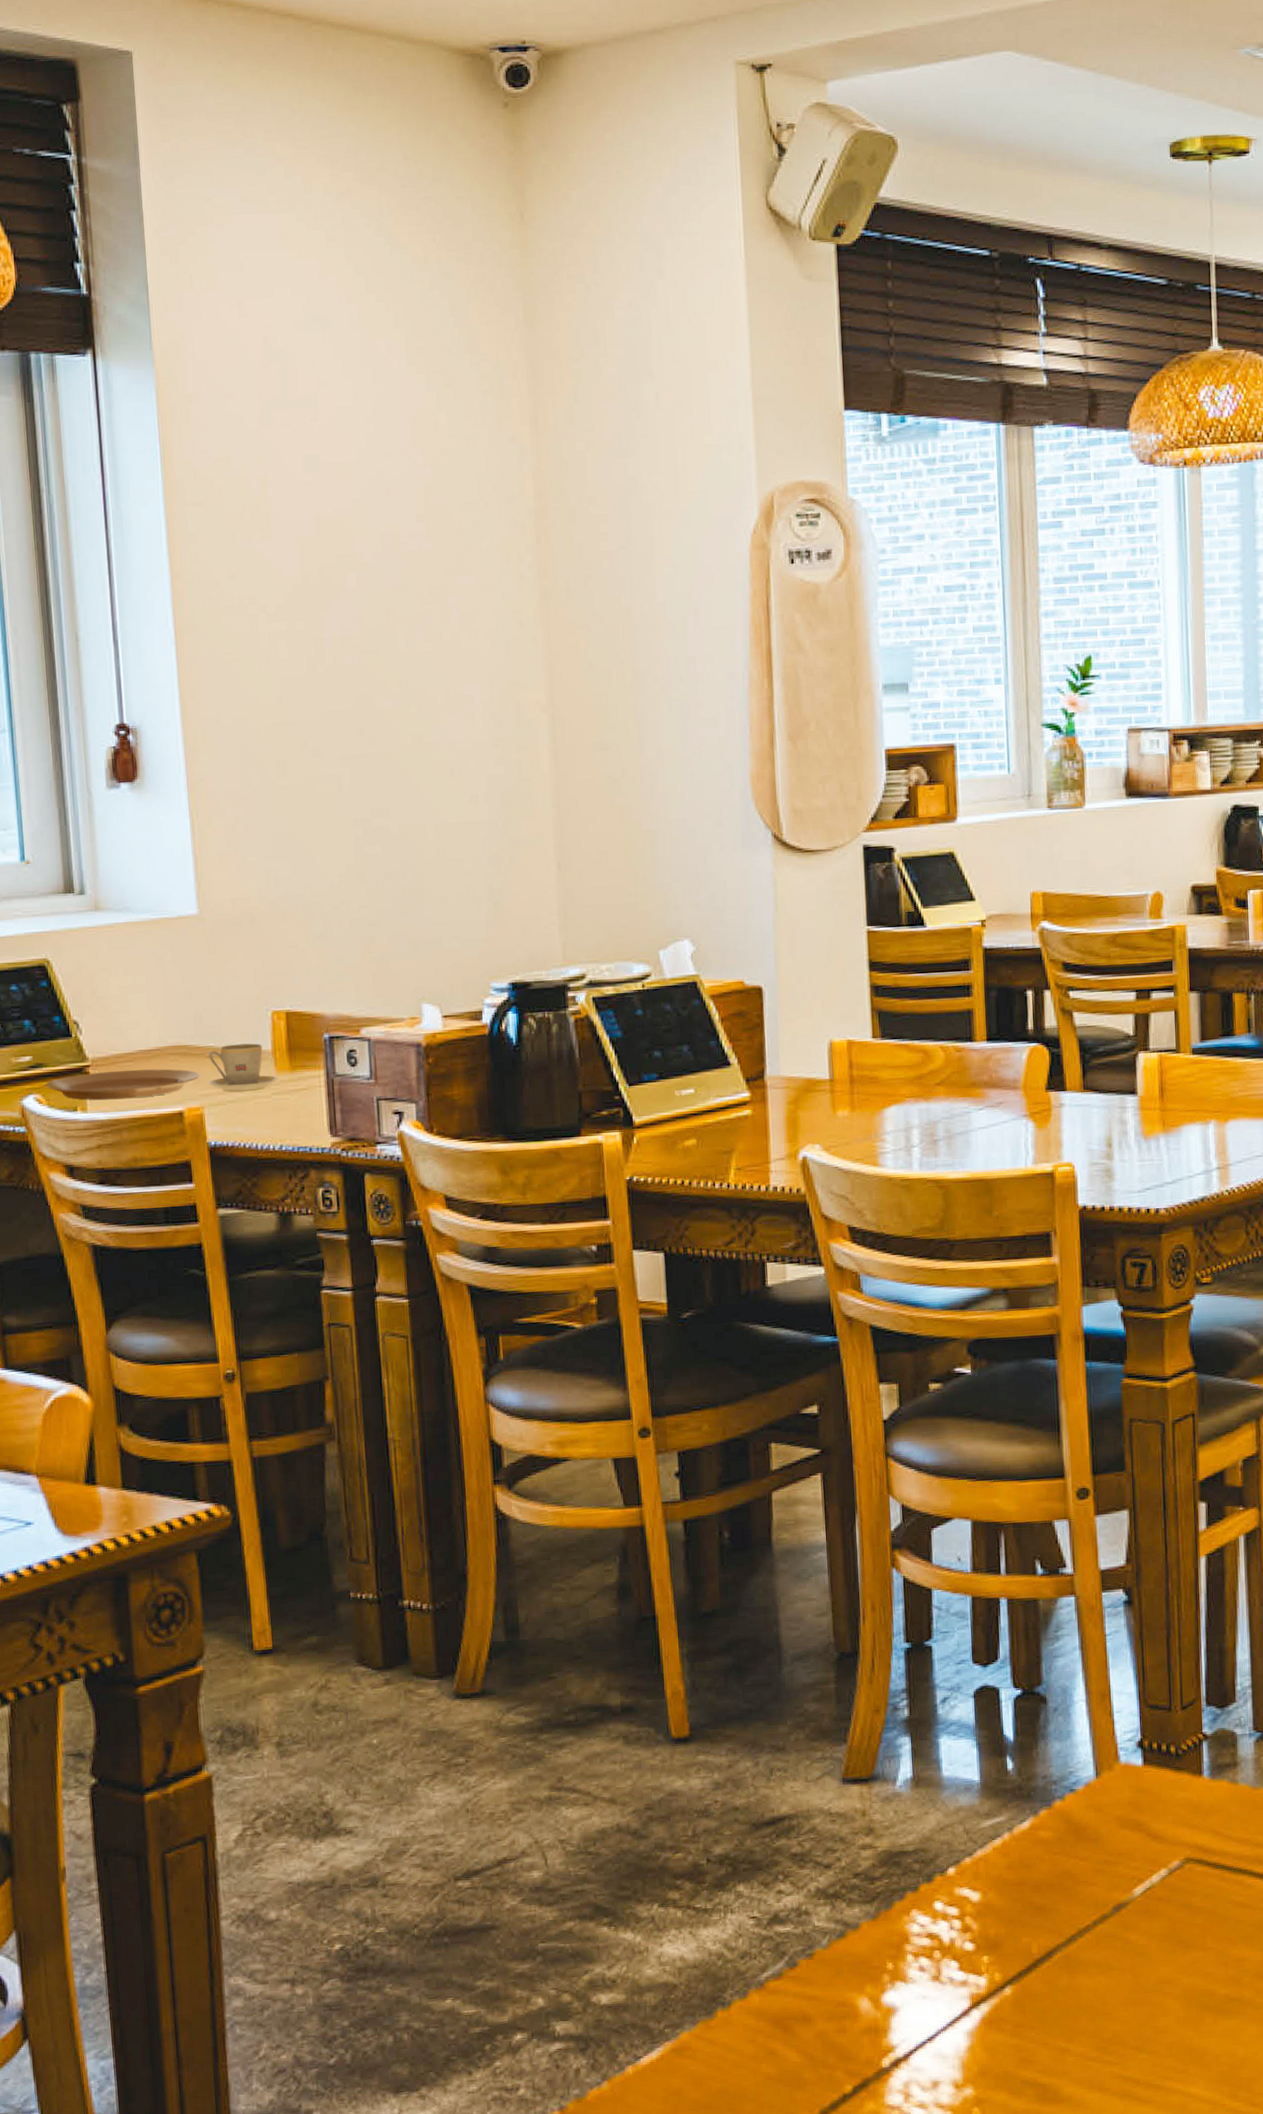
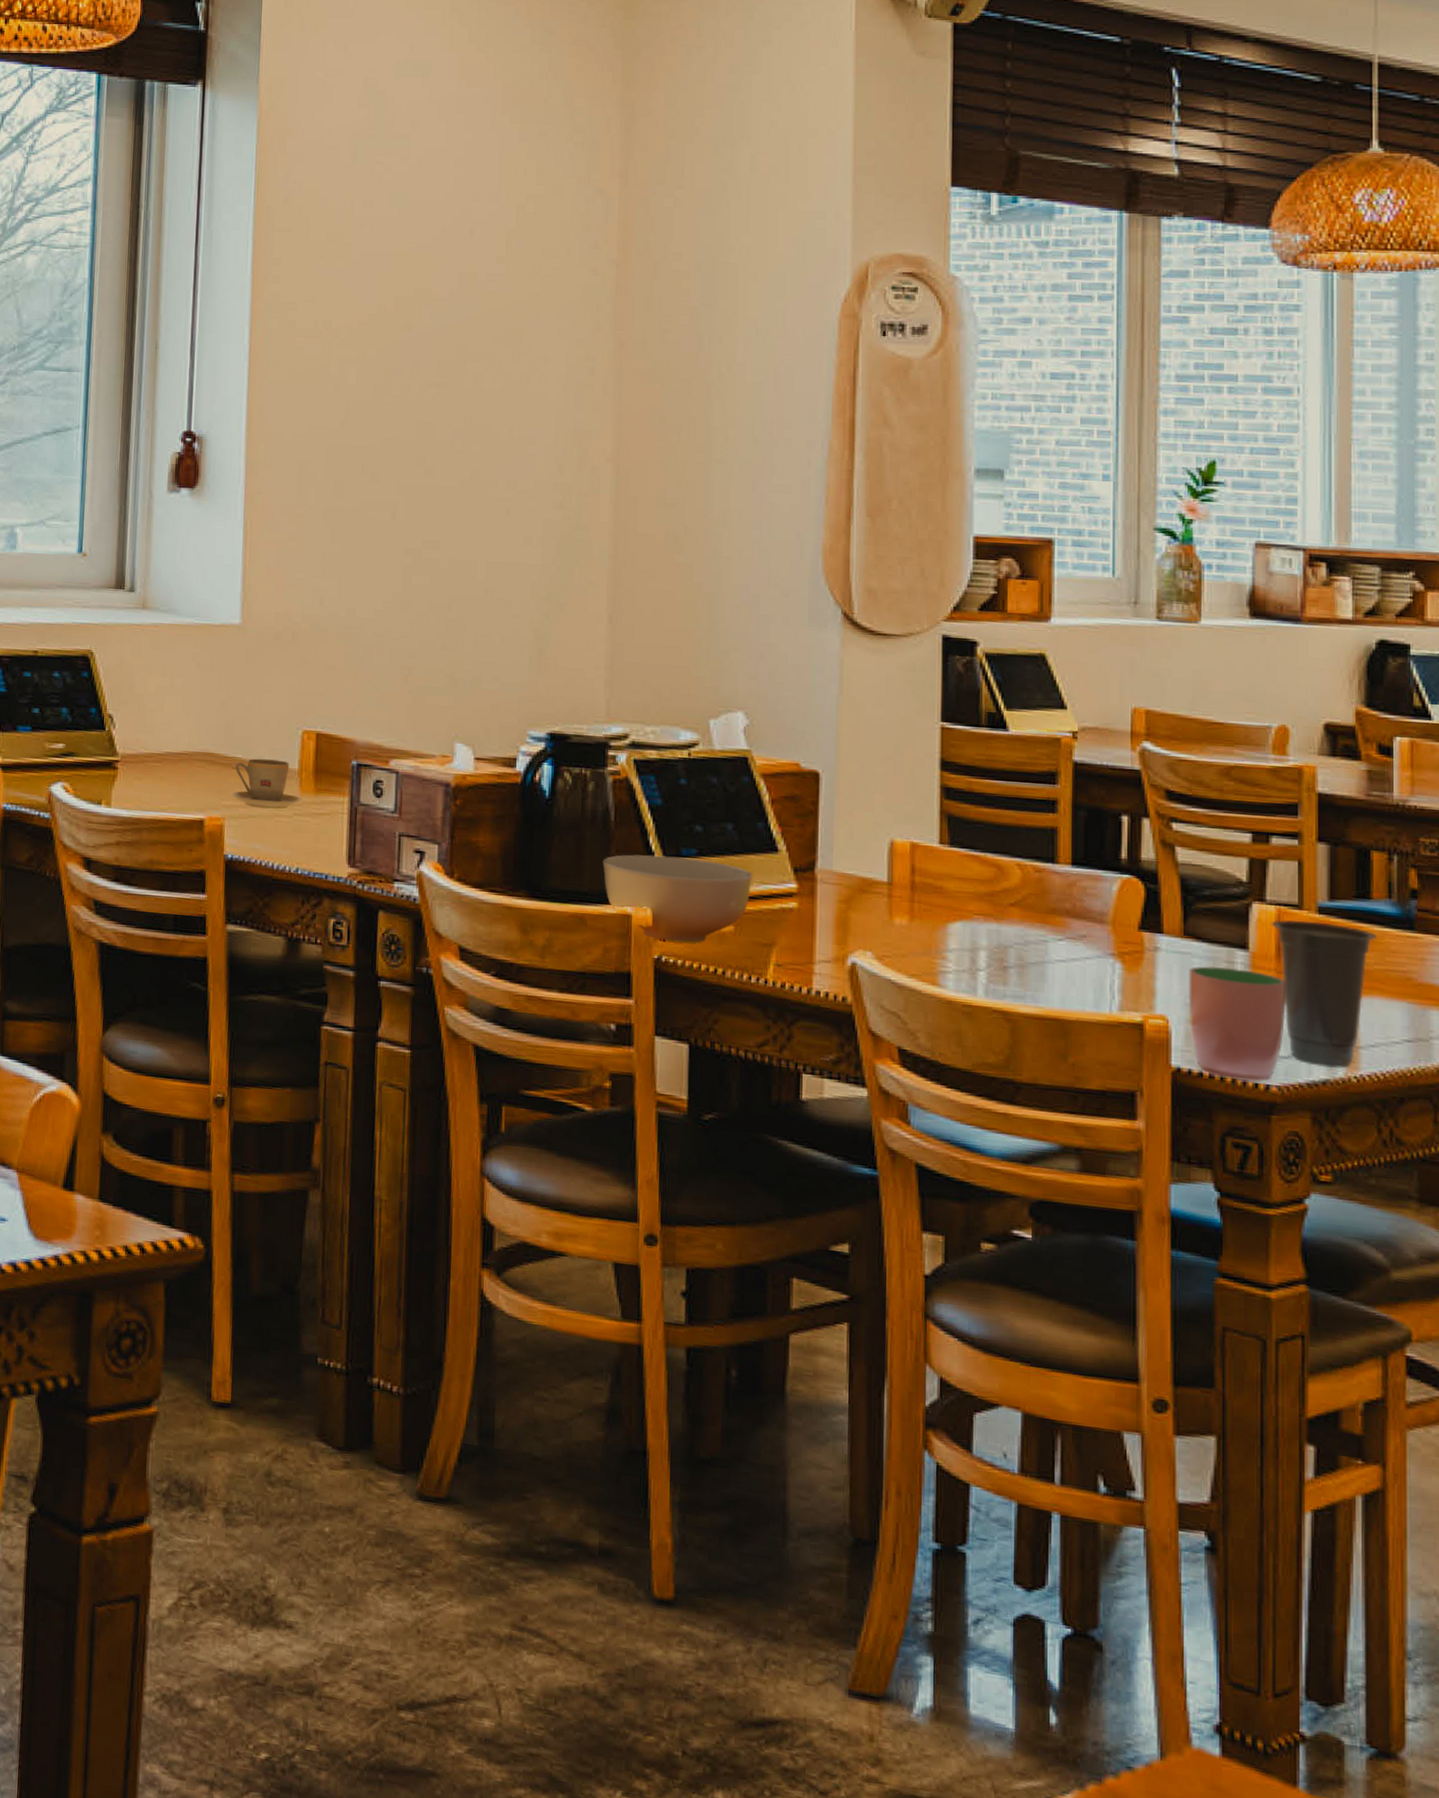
plate: present [45,1069,200,1101] -> none [74,768,225,800]
bowl: none [571,1082,709,1162] -> present [602,854,752,943]
cup: none [1089,1112,1169,1209] -> present [1188,966,1286,1081]
cup: none [1155,1062,1240,1187] -> present [1271,919,1377,1069]

